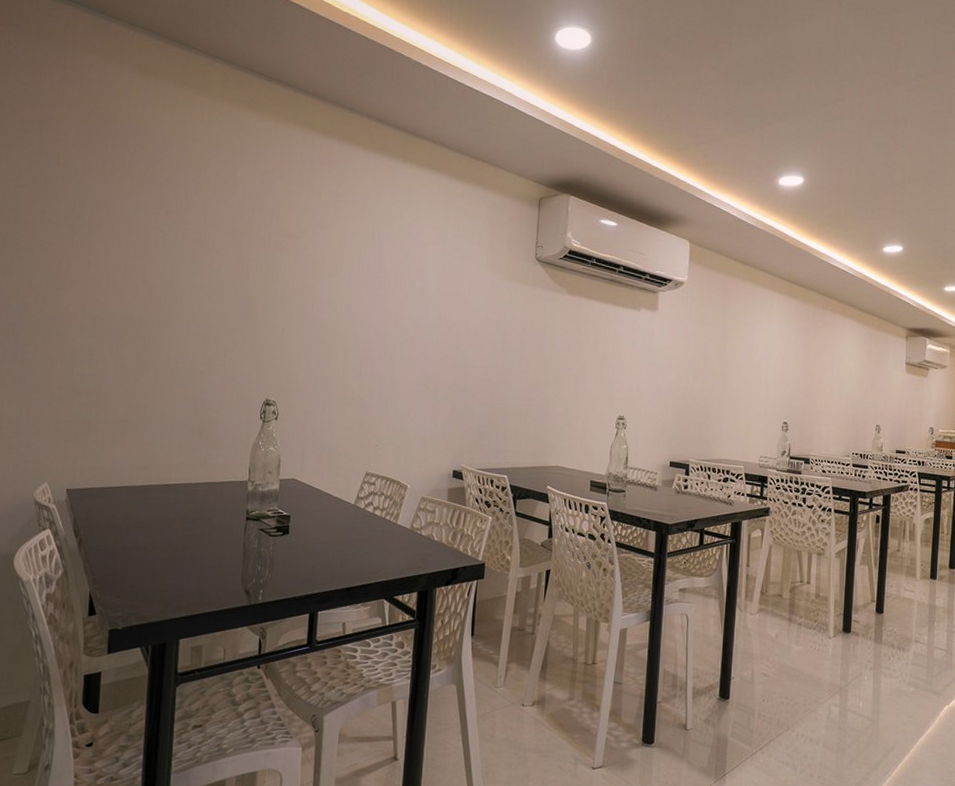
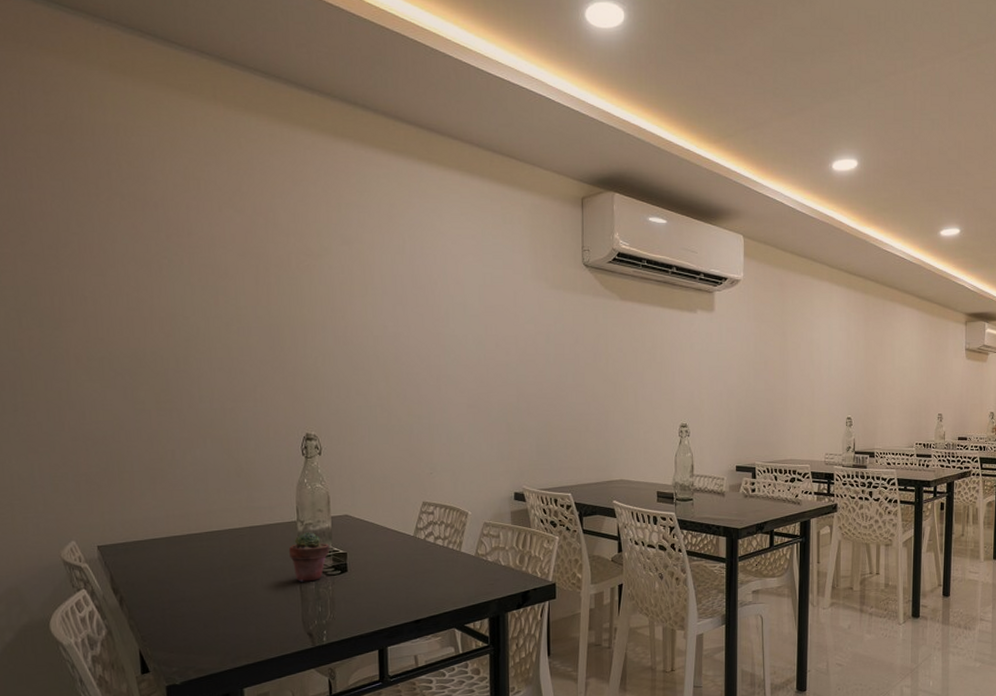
potted succulent: none [237,492,276,541] -> present [288,532,330,582]

